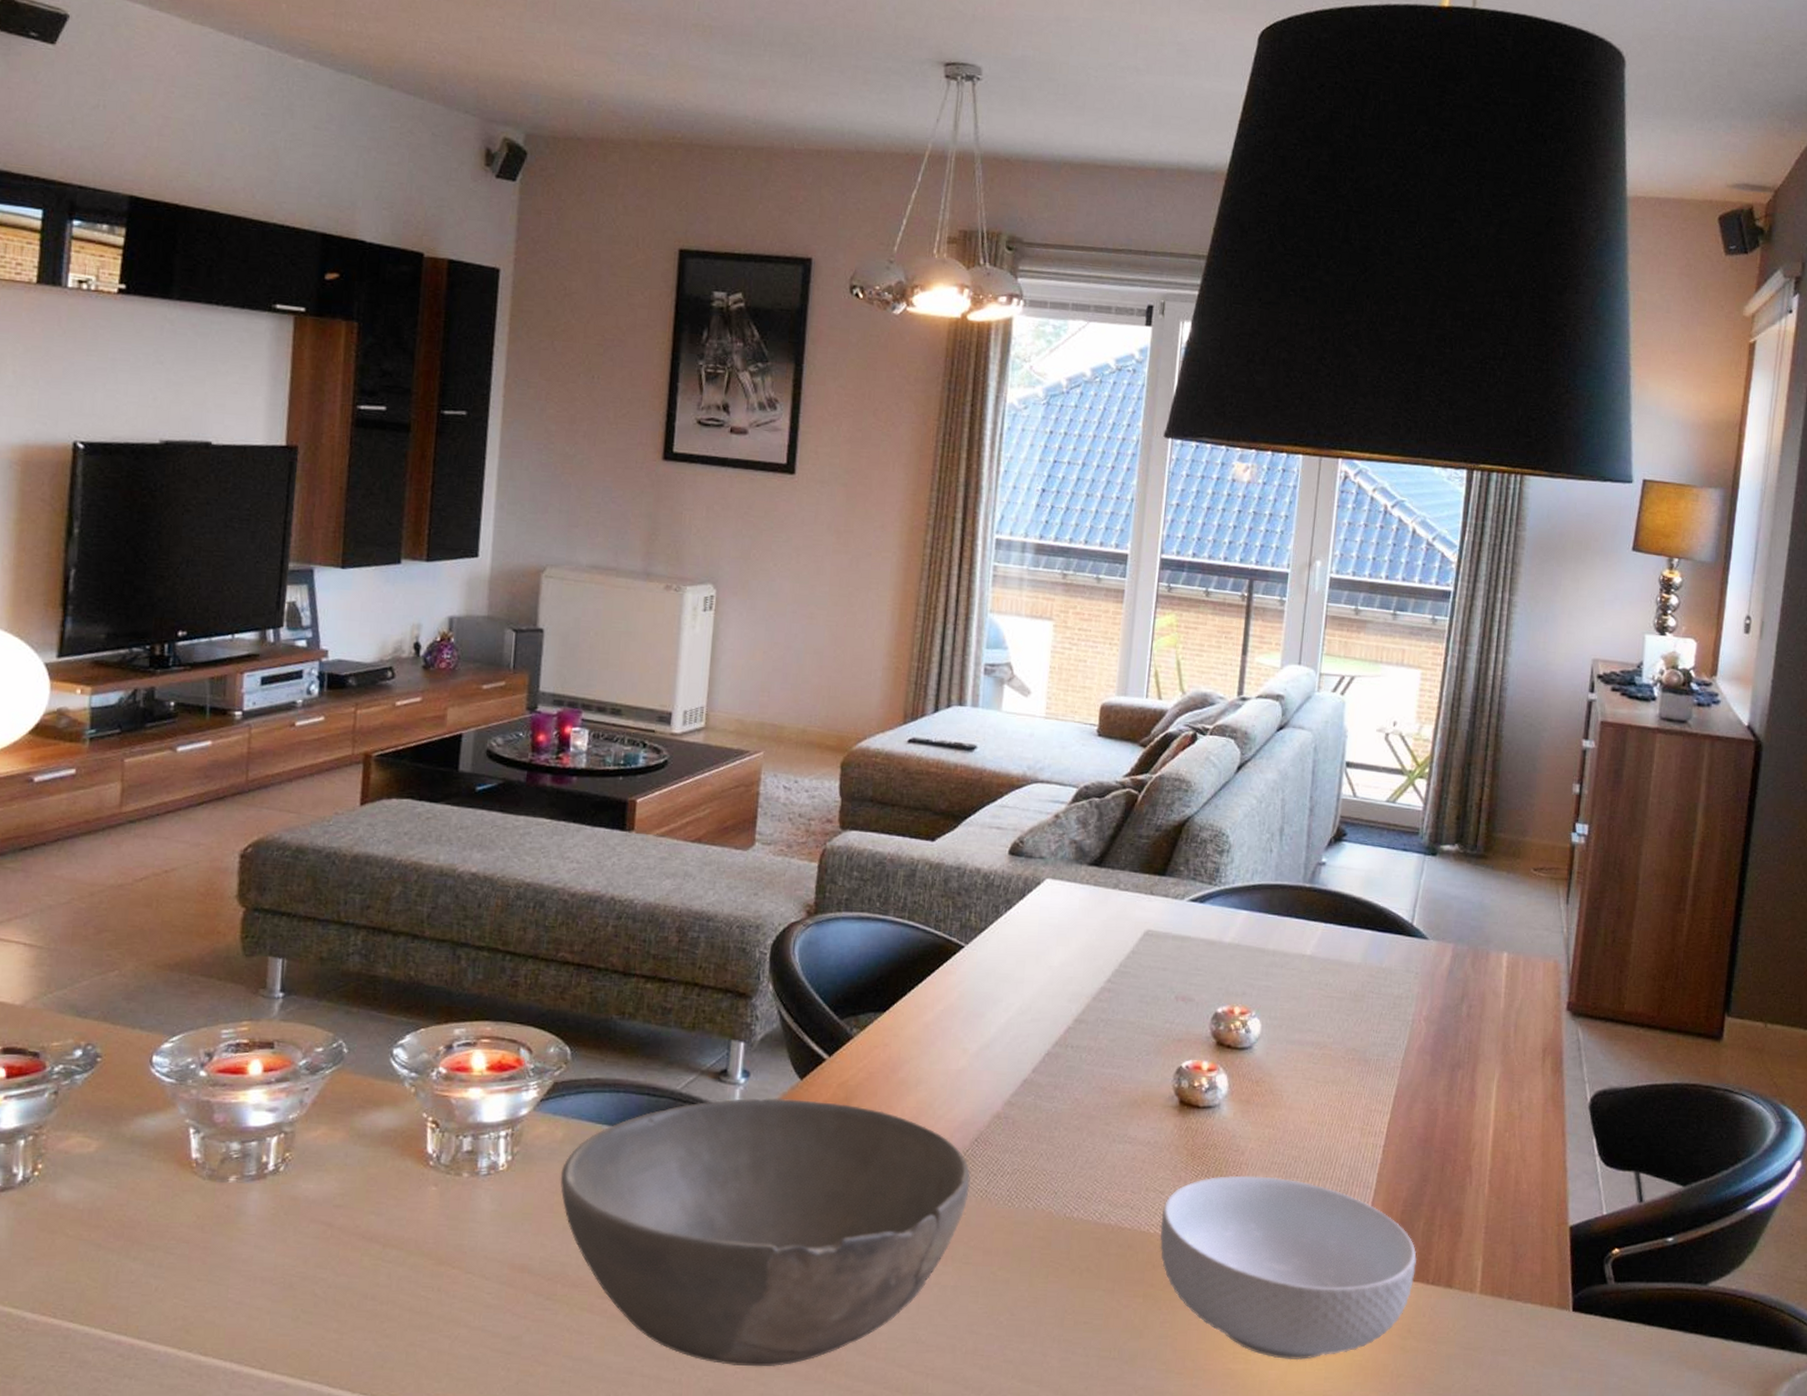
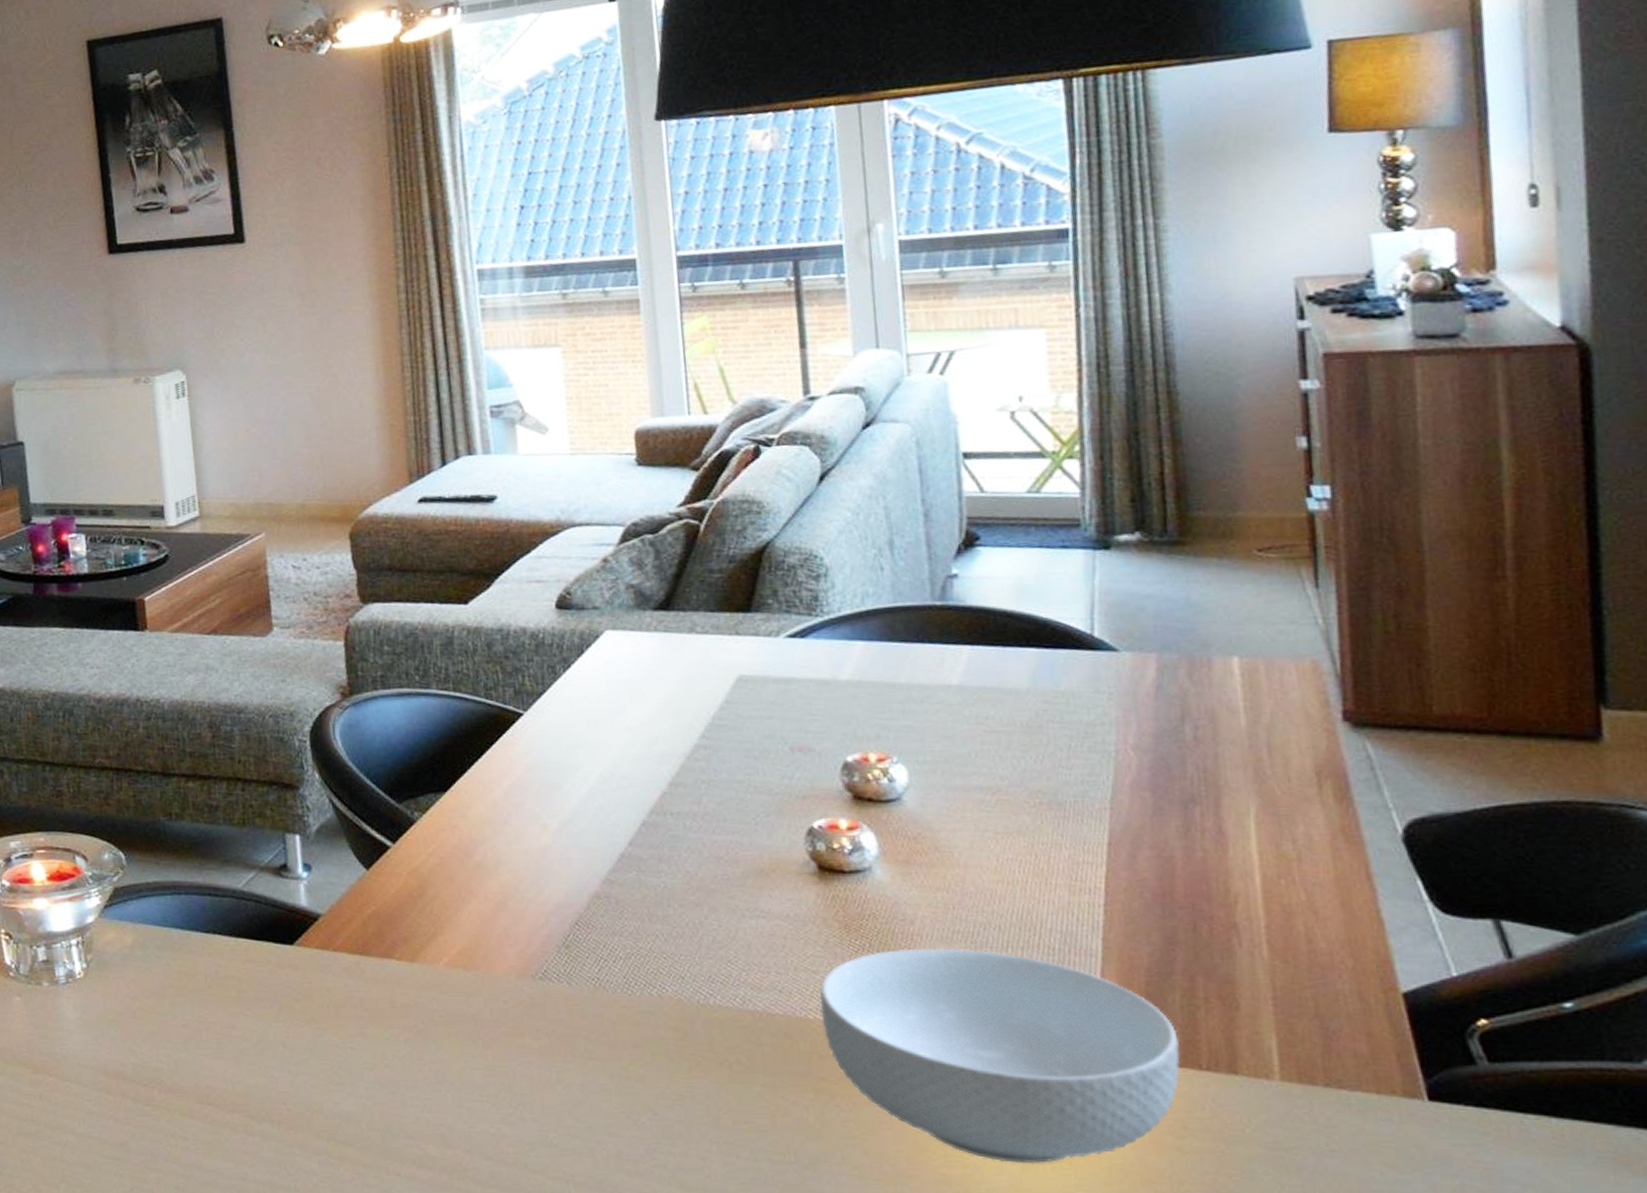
bowl: present [560,1097,971,1367] -> none [137,890,580,1173]

